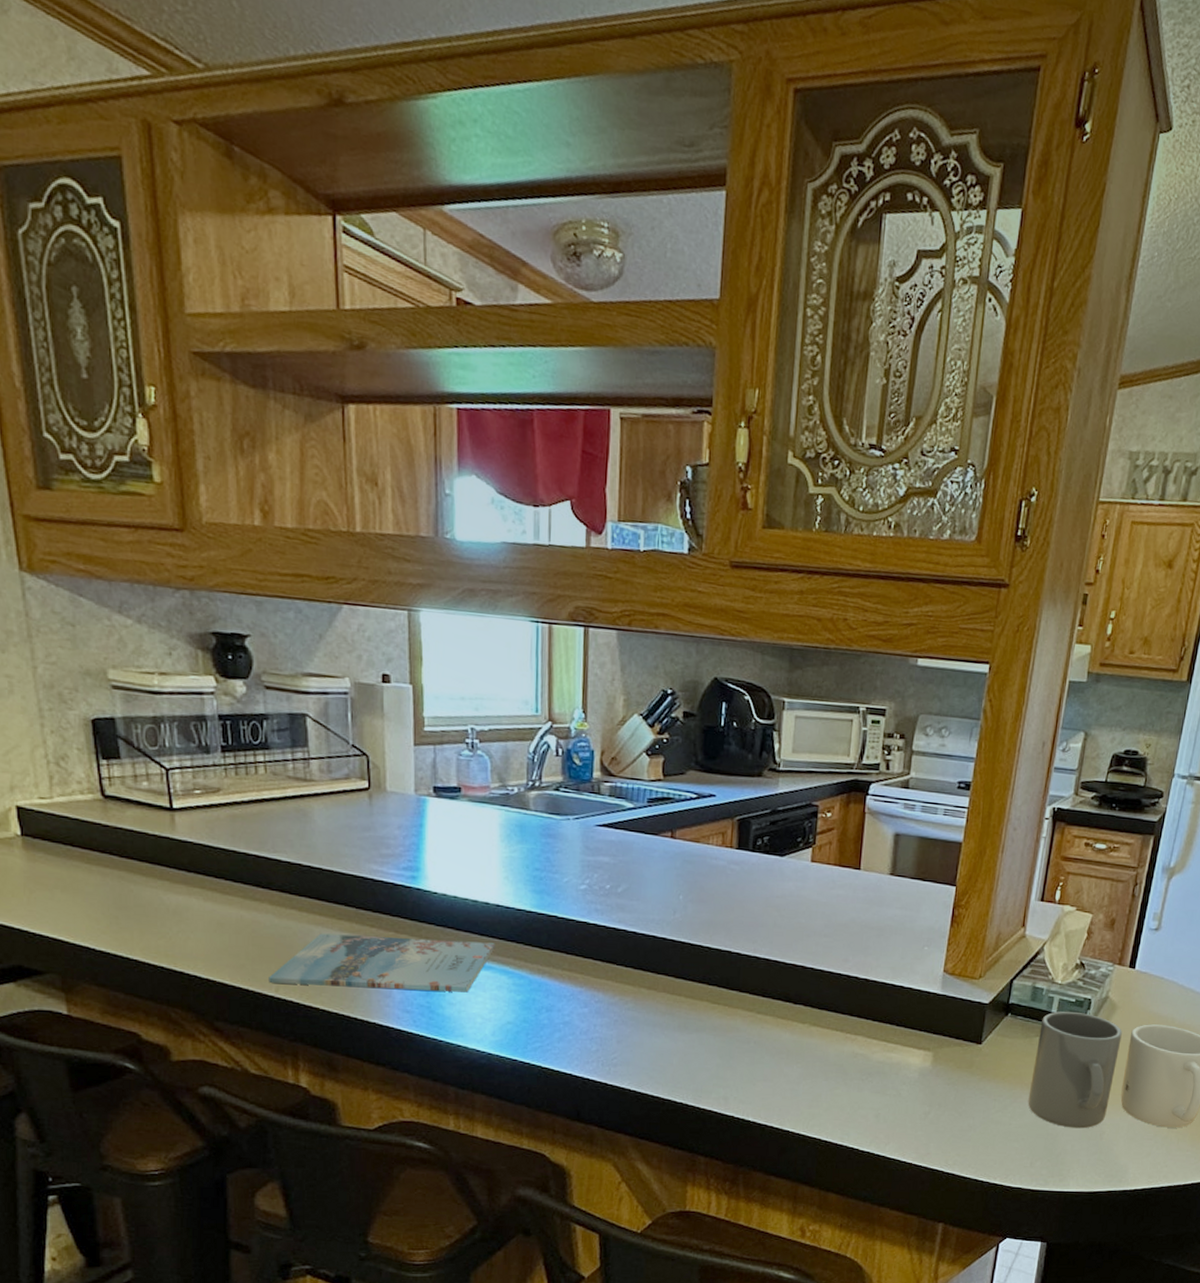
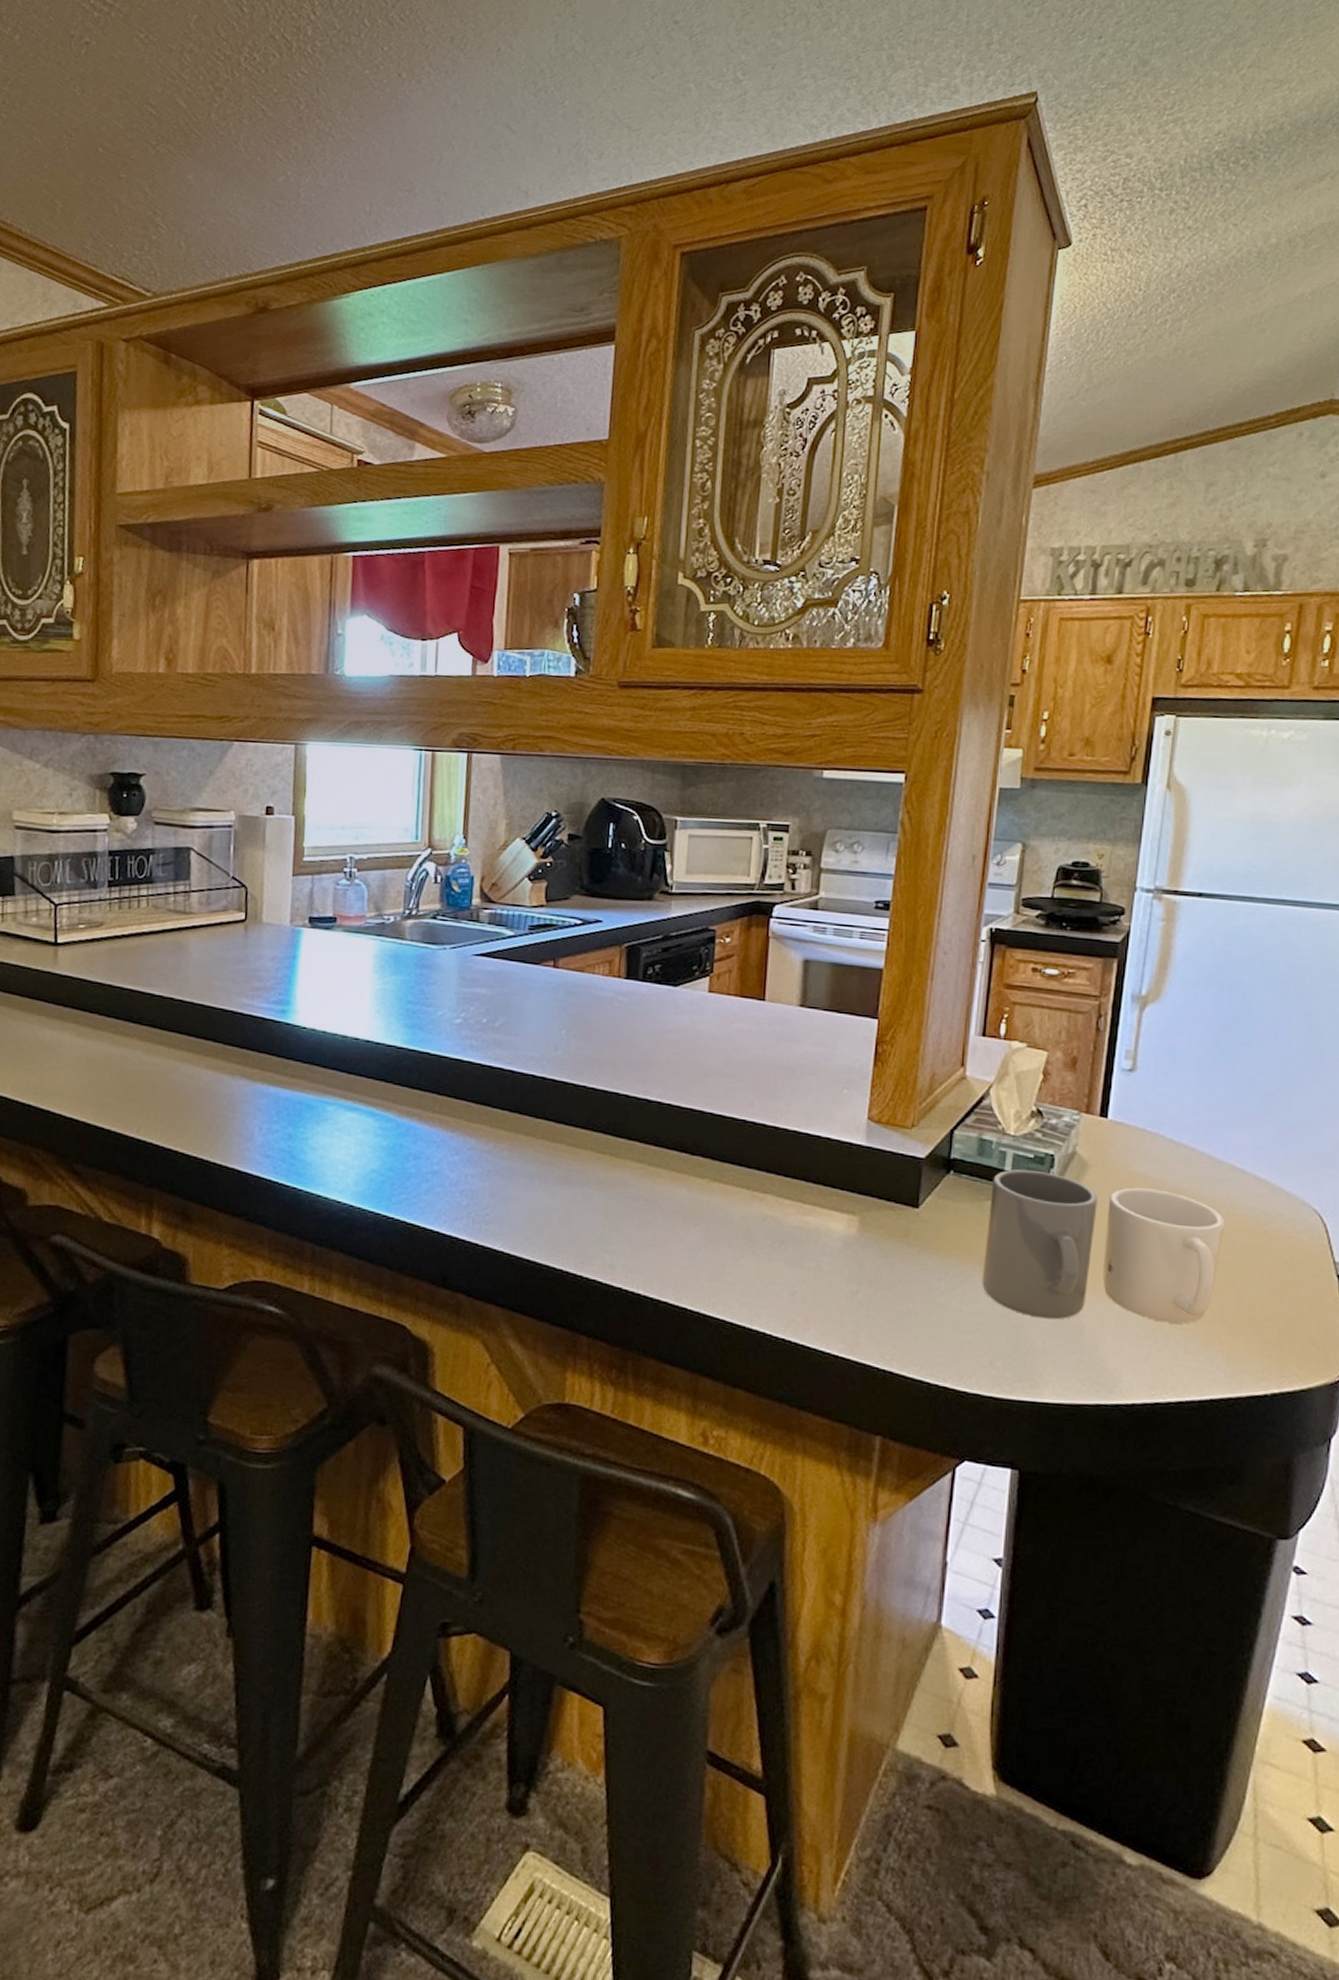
magazine: present [269,933,495,993] -> none [131,1070,363,1136]

